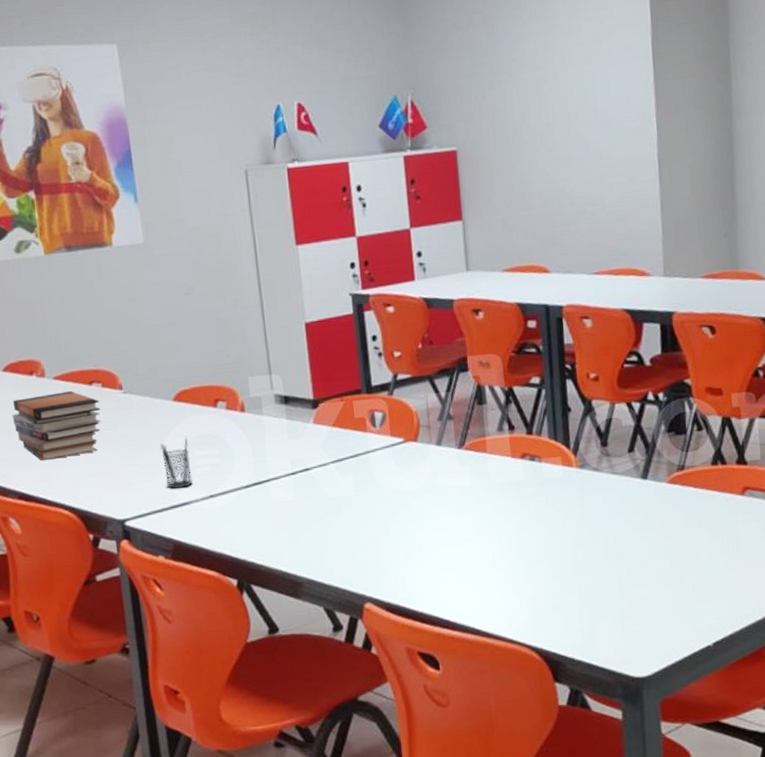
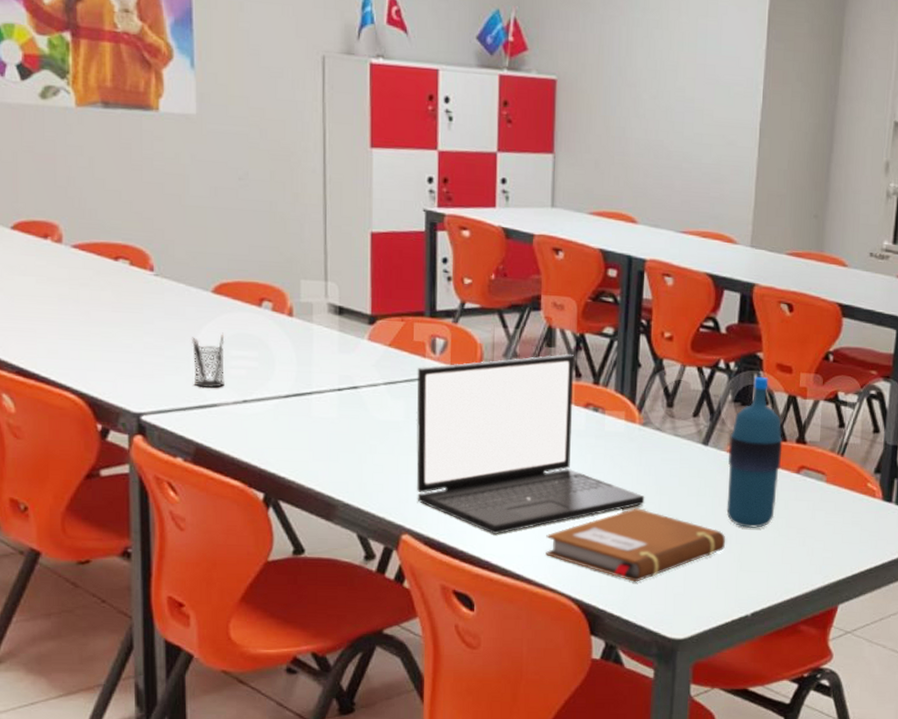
book stack: present [12,391,101,461] -> none [17,263,126,337]
laptop: none [360,408,592,593] -> present [416,353,645,534]
notebook: none [500,550,678,624] -> present [546,508,726,582]
water bottle: none [667,402,724,557] -> present [726,376,783,529]

